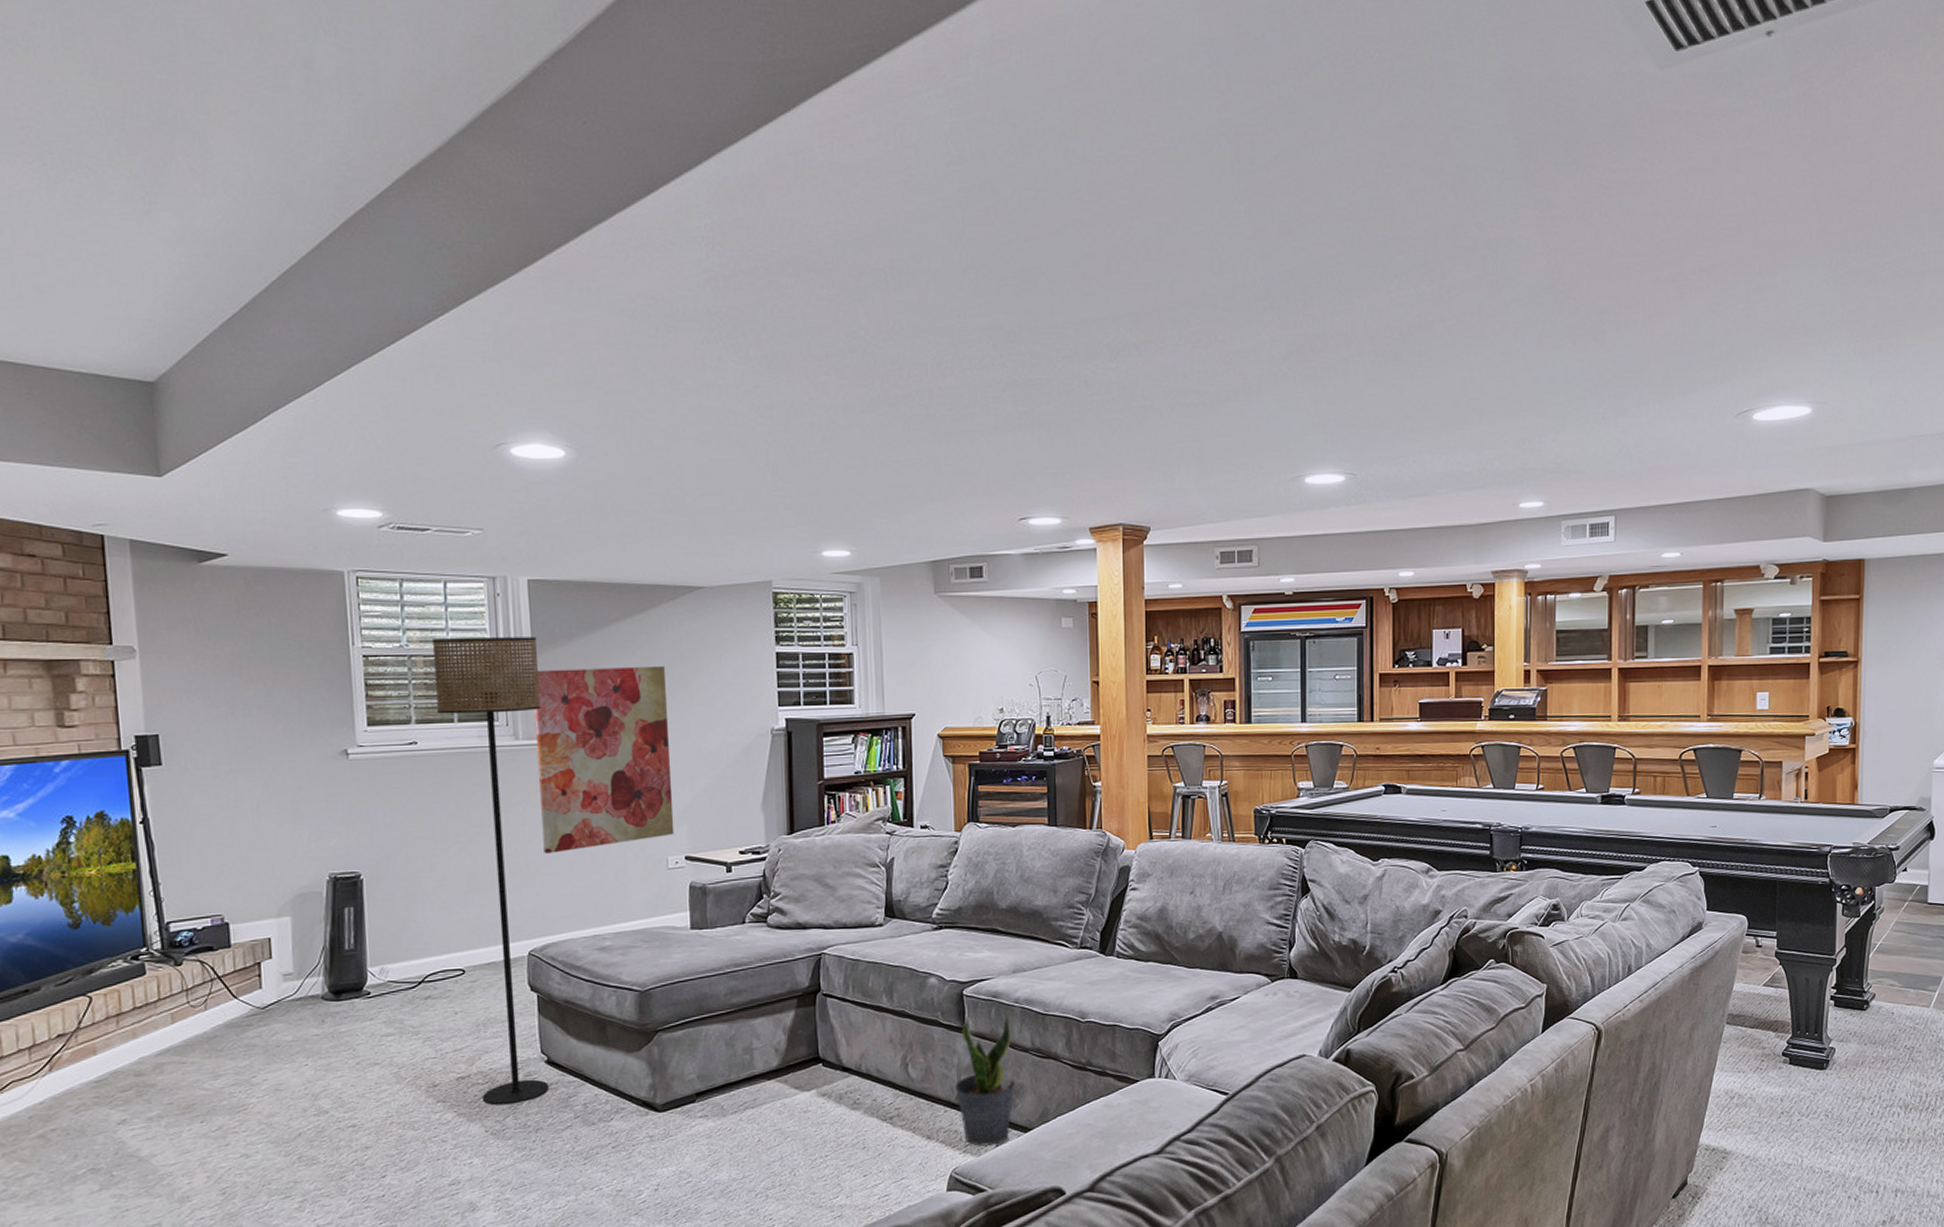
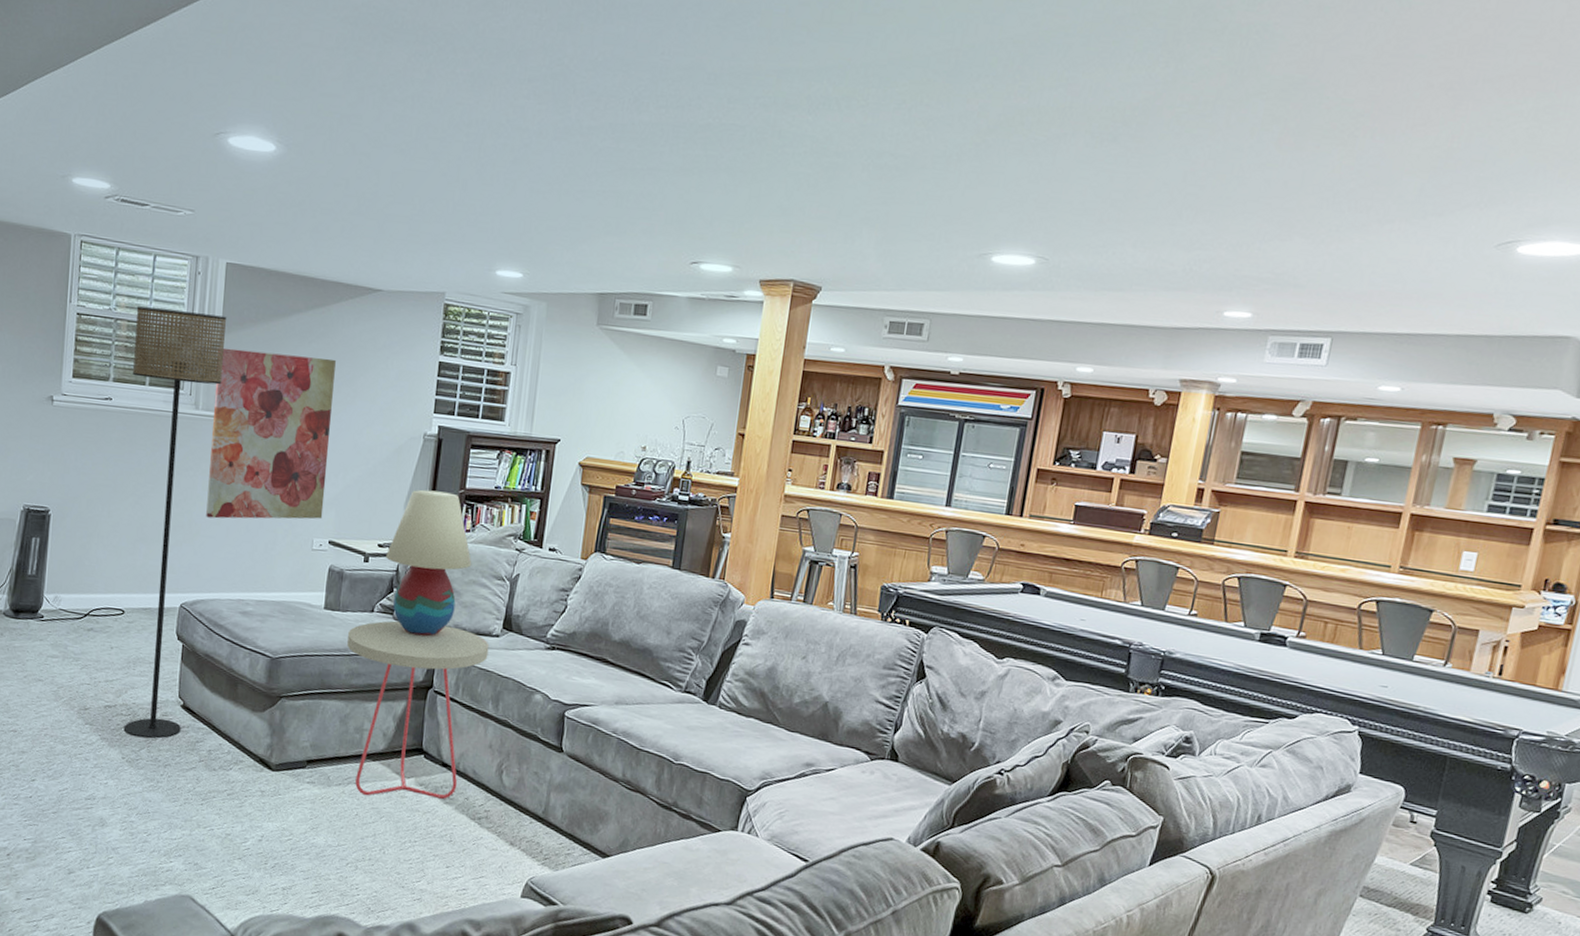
side table: none [721,924,874,1119] -> present [347,621,490,799]
table lamp: none [750,785,843,940] -> present [386,489,472,636]
potted plant: present [955,1015,1016,1146] -> none [543,737,606,864]

